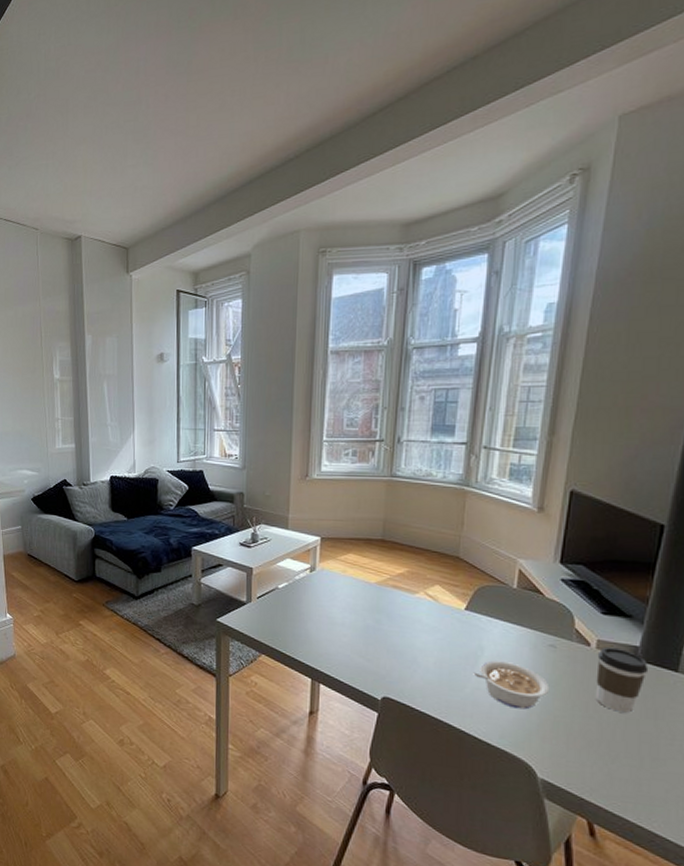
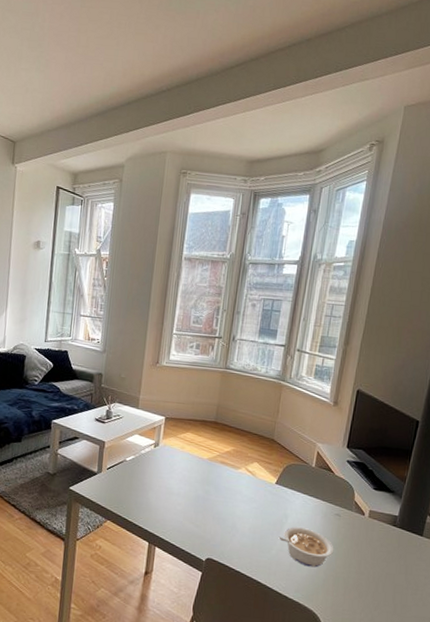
coffee cup: present [595,646,649,713] -> none [366,516,404,569]

